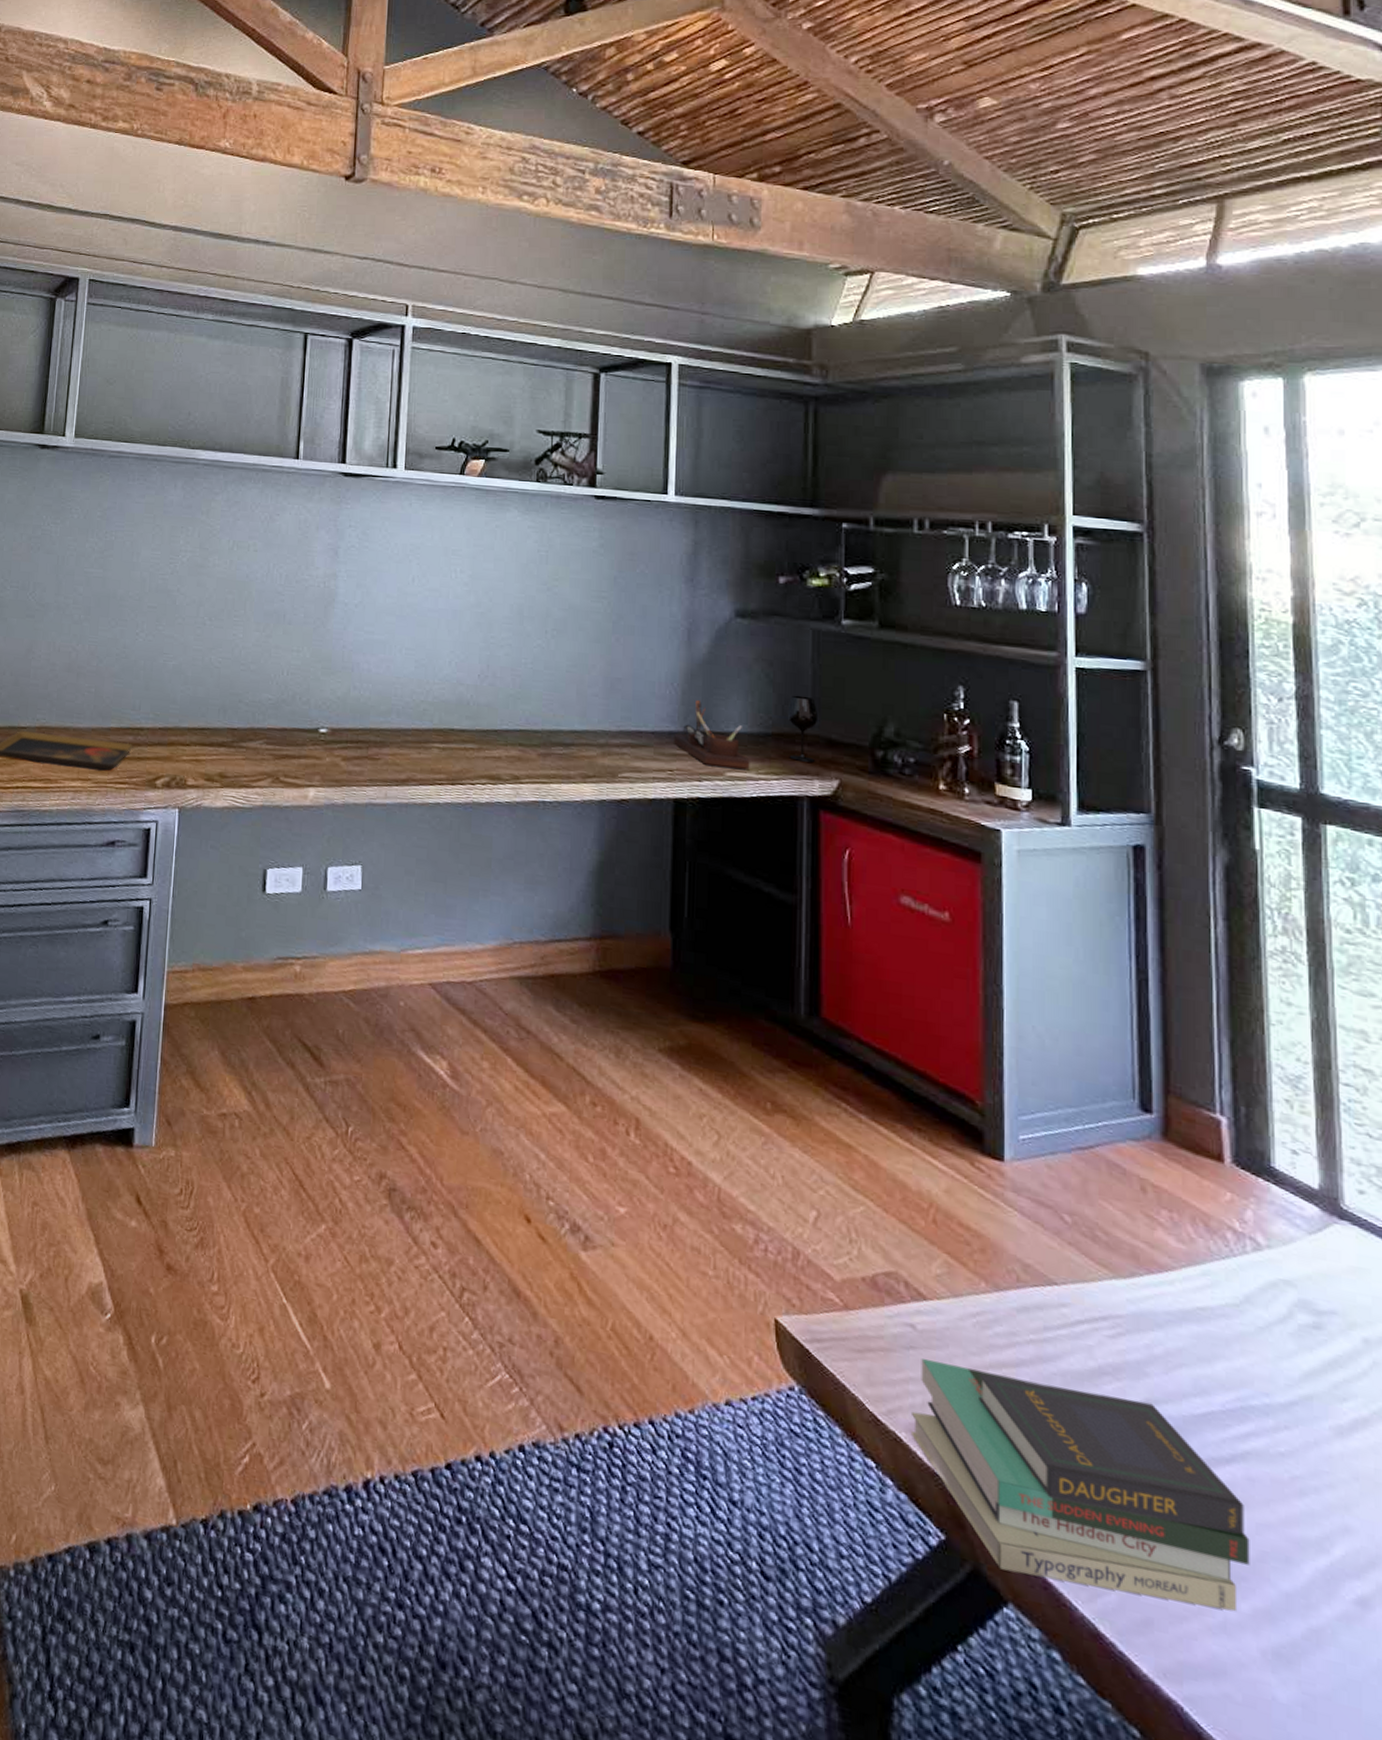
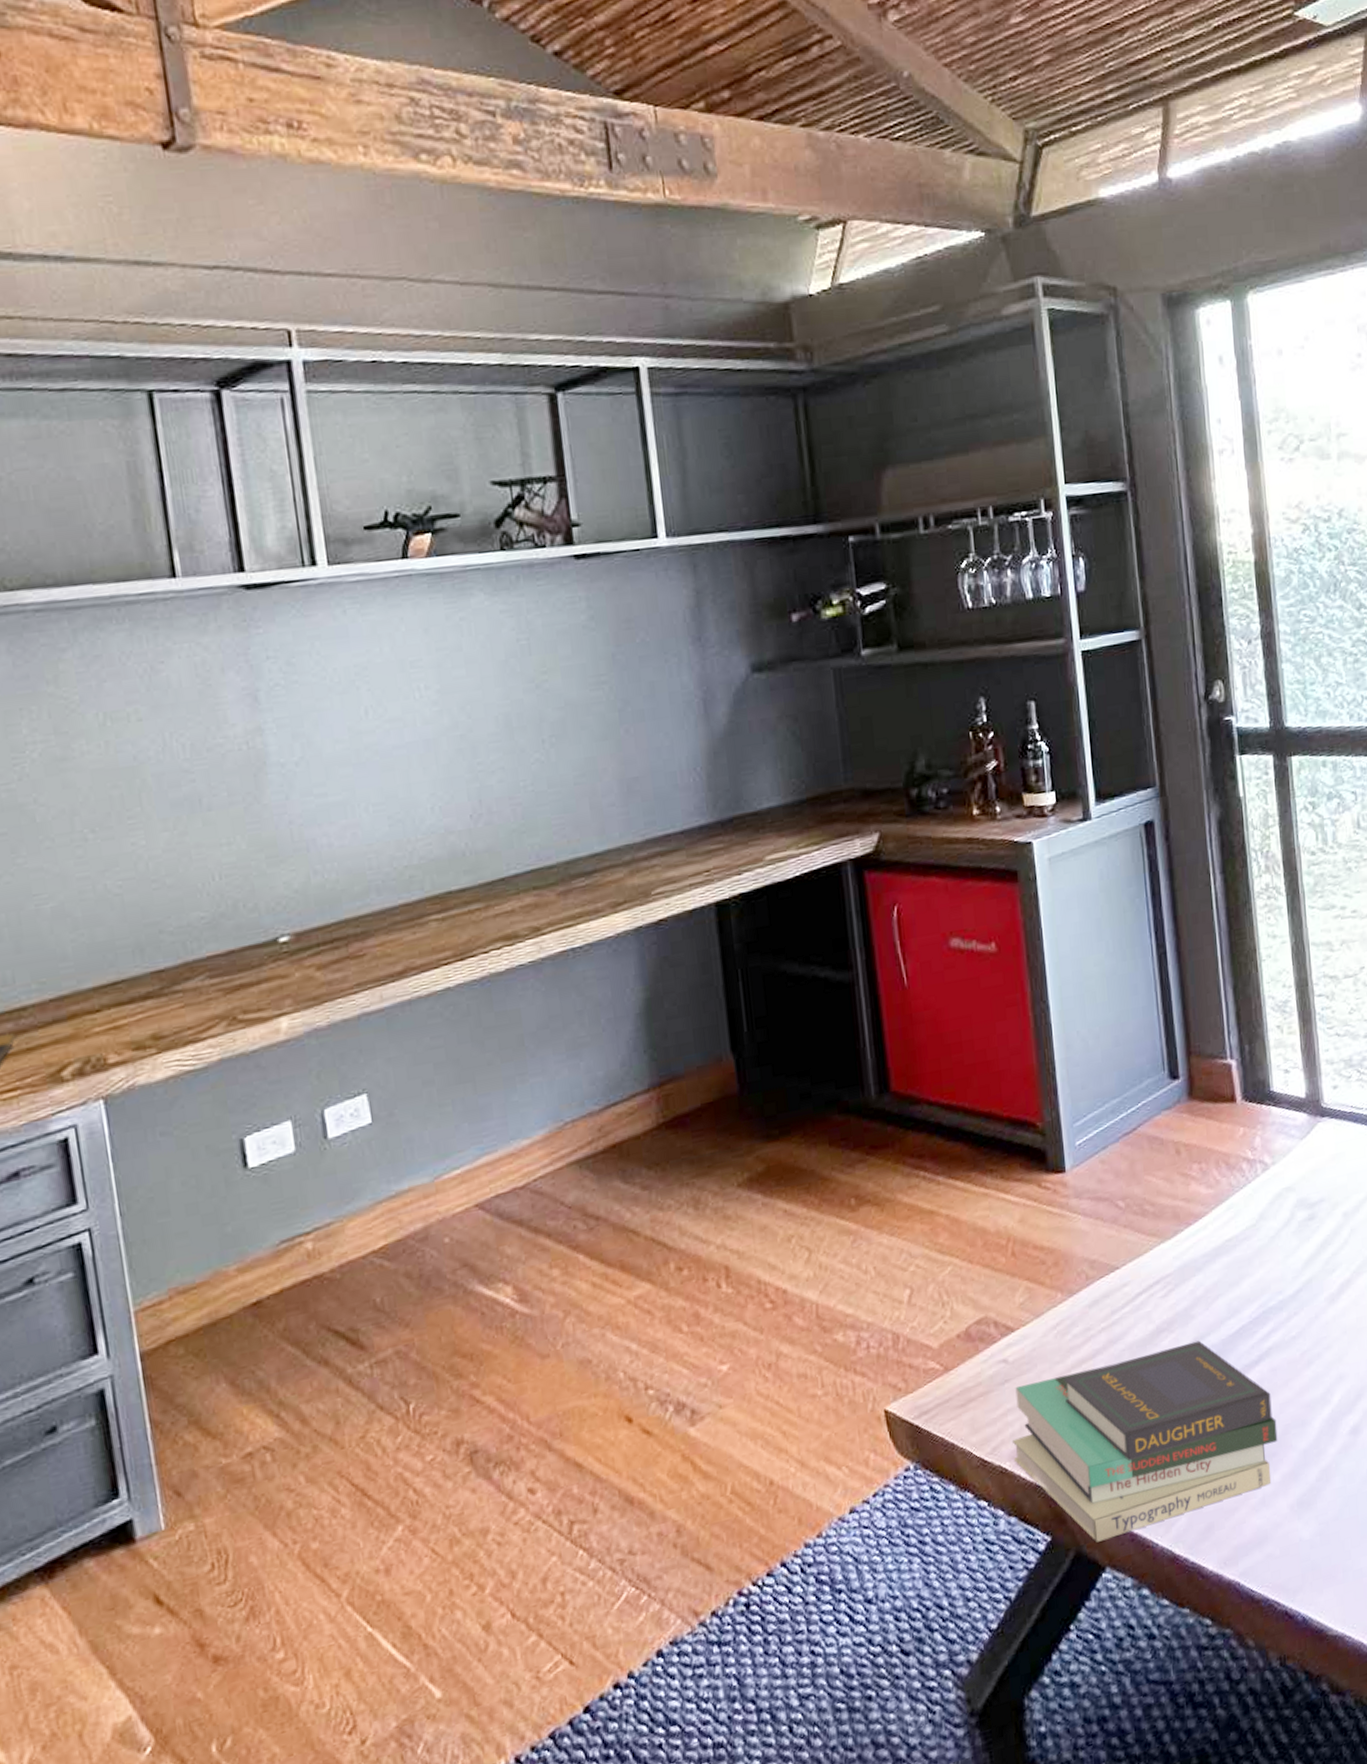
desk organizer: present [674,700,750,770] -> none [705,781,789,854]
wine glass: present [787,695,819,763] -> none [818,747,854,823]

